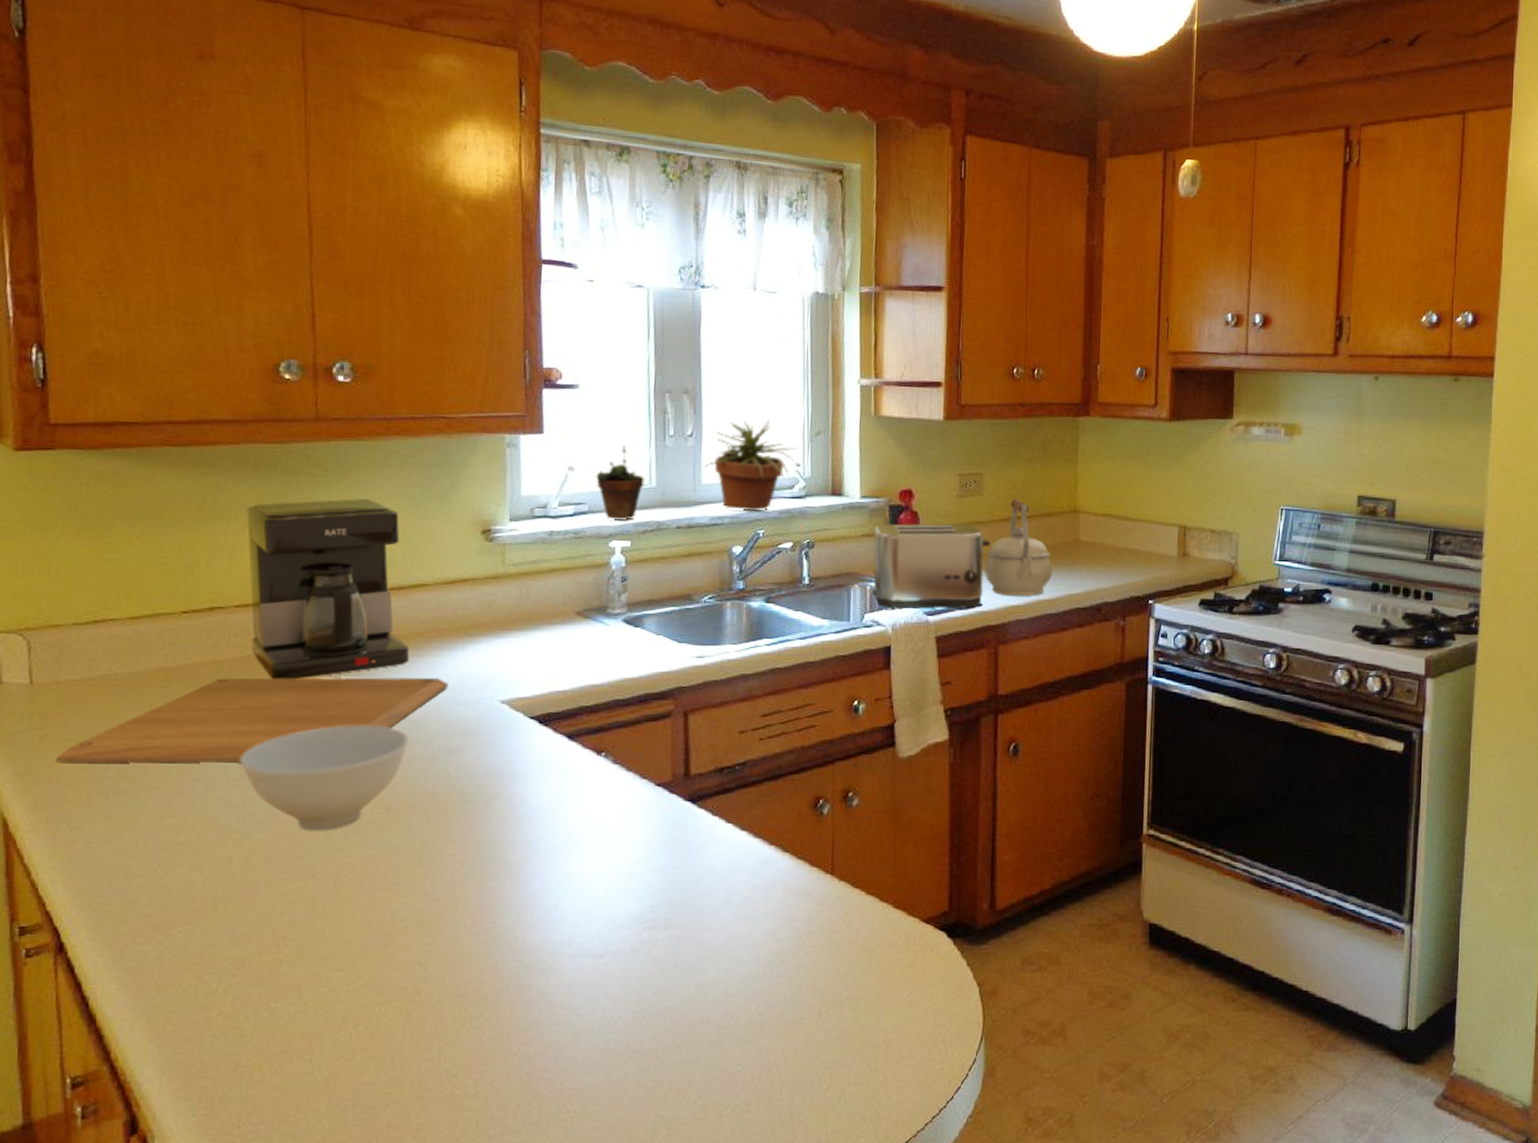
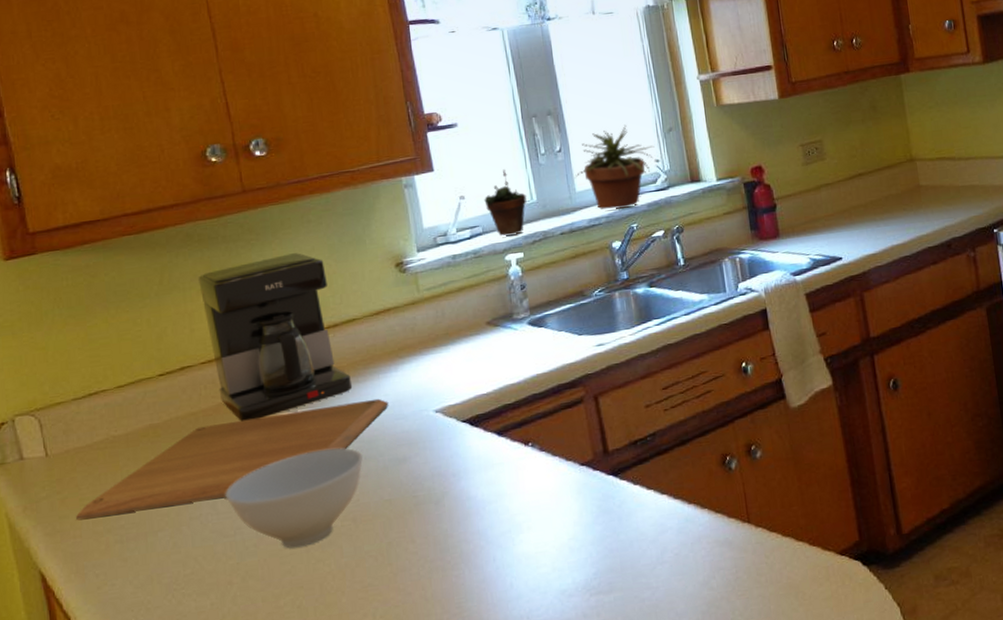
toaster: present [872,523,990,609] -> none [733,187,841,276]
kettle: present [985,498,1053,597] -> none [837,157,901,247]

